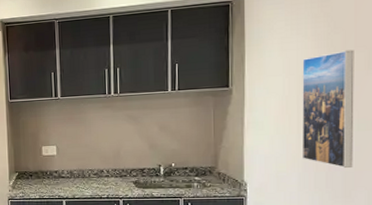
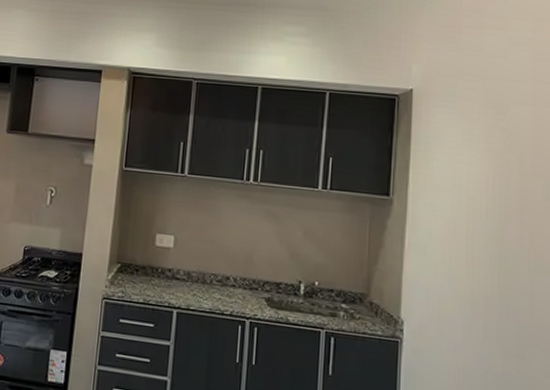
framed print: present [302,49,354,168] -> none [471,174,531,320]

